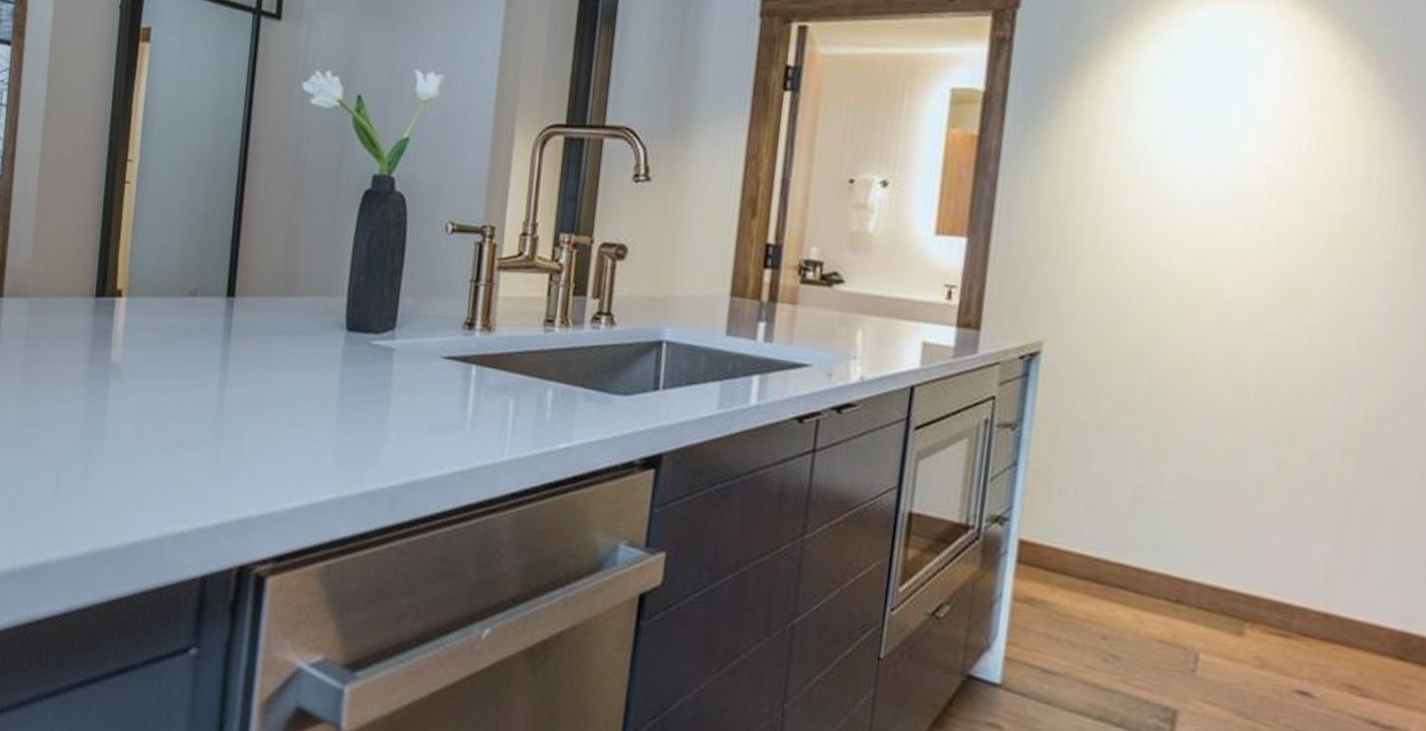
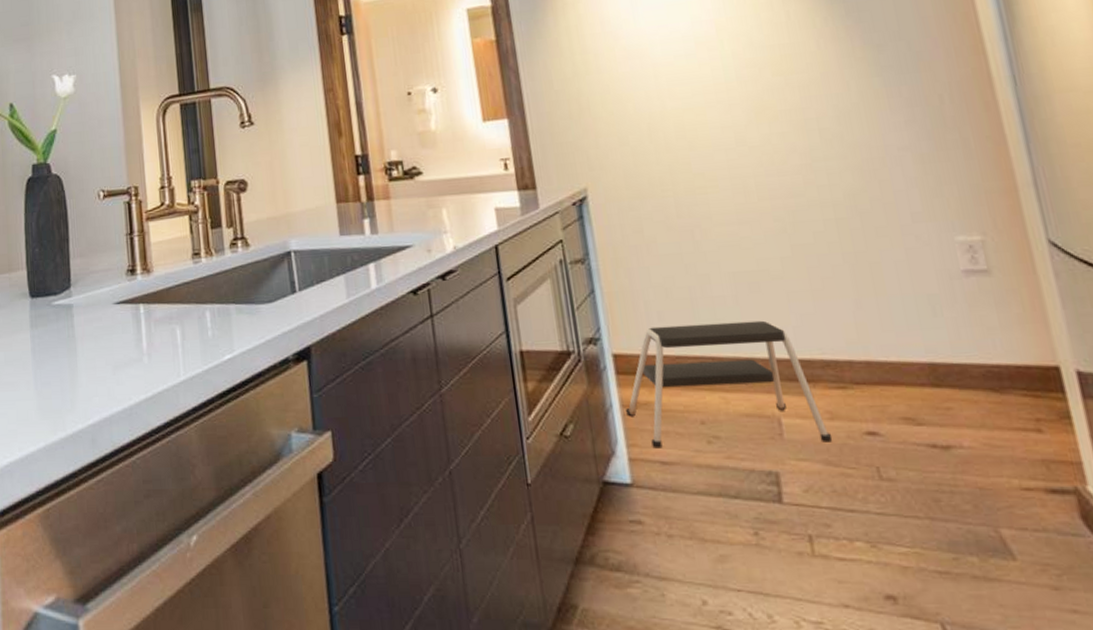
step stool: none [1016,519,1255,692] -> present [626,320,833,448]

